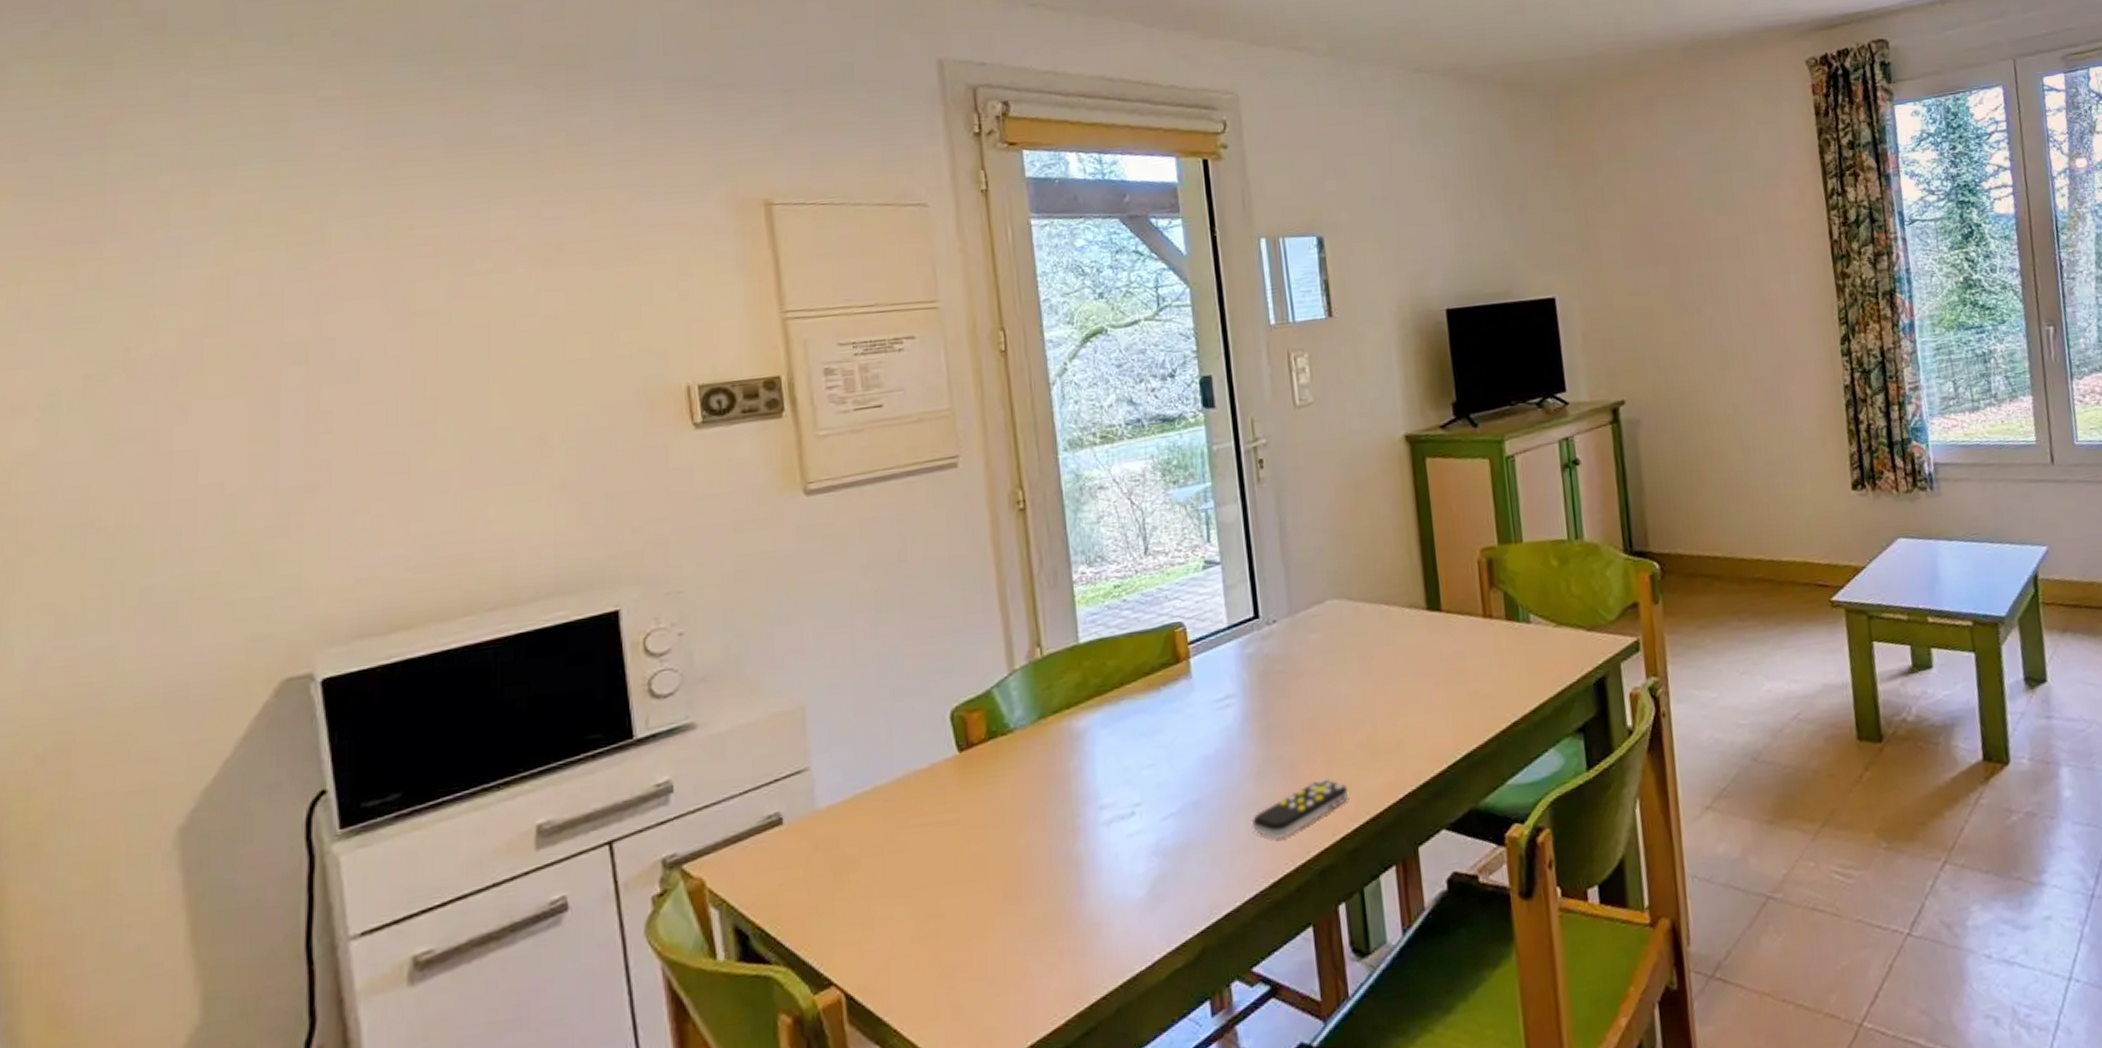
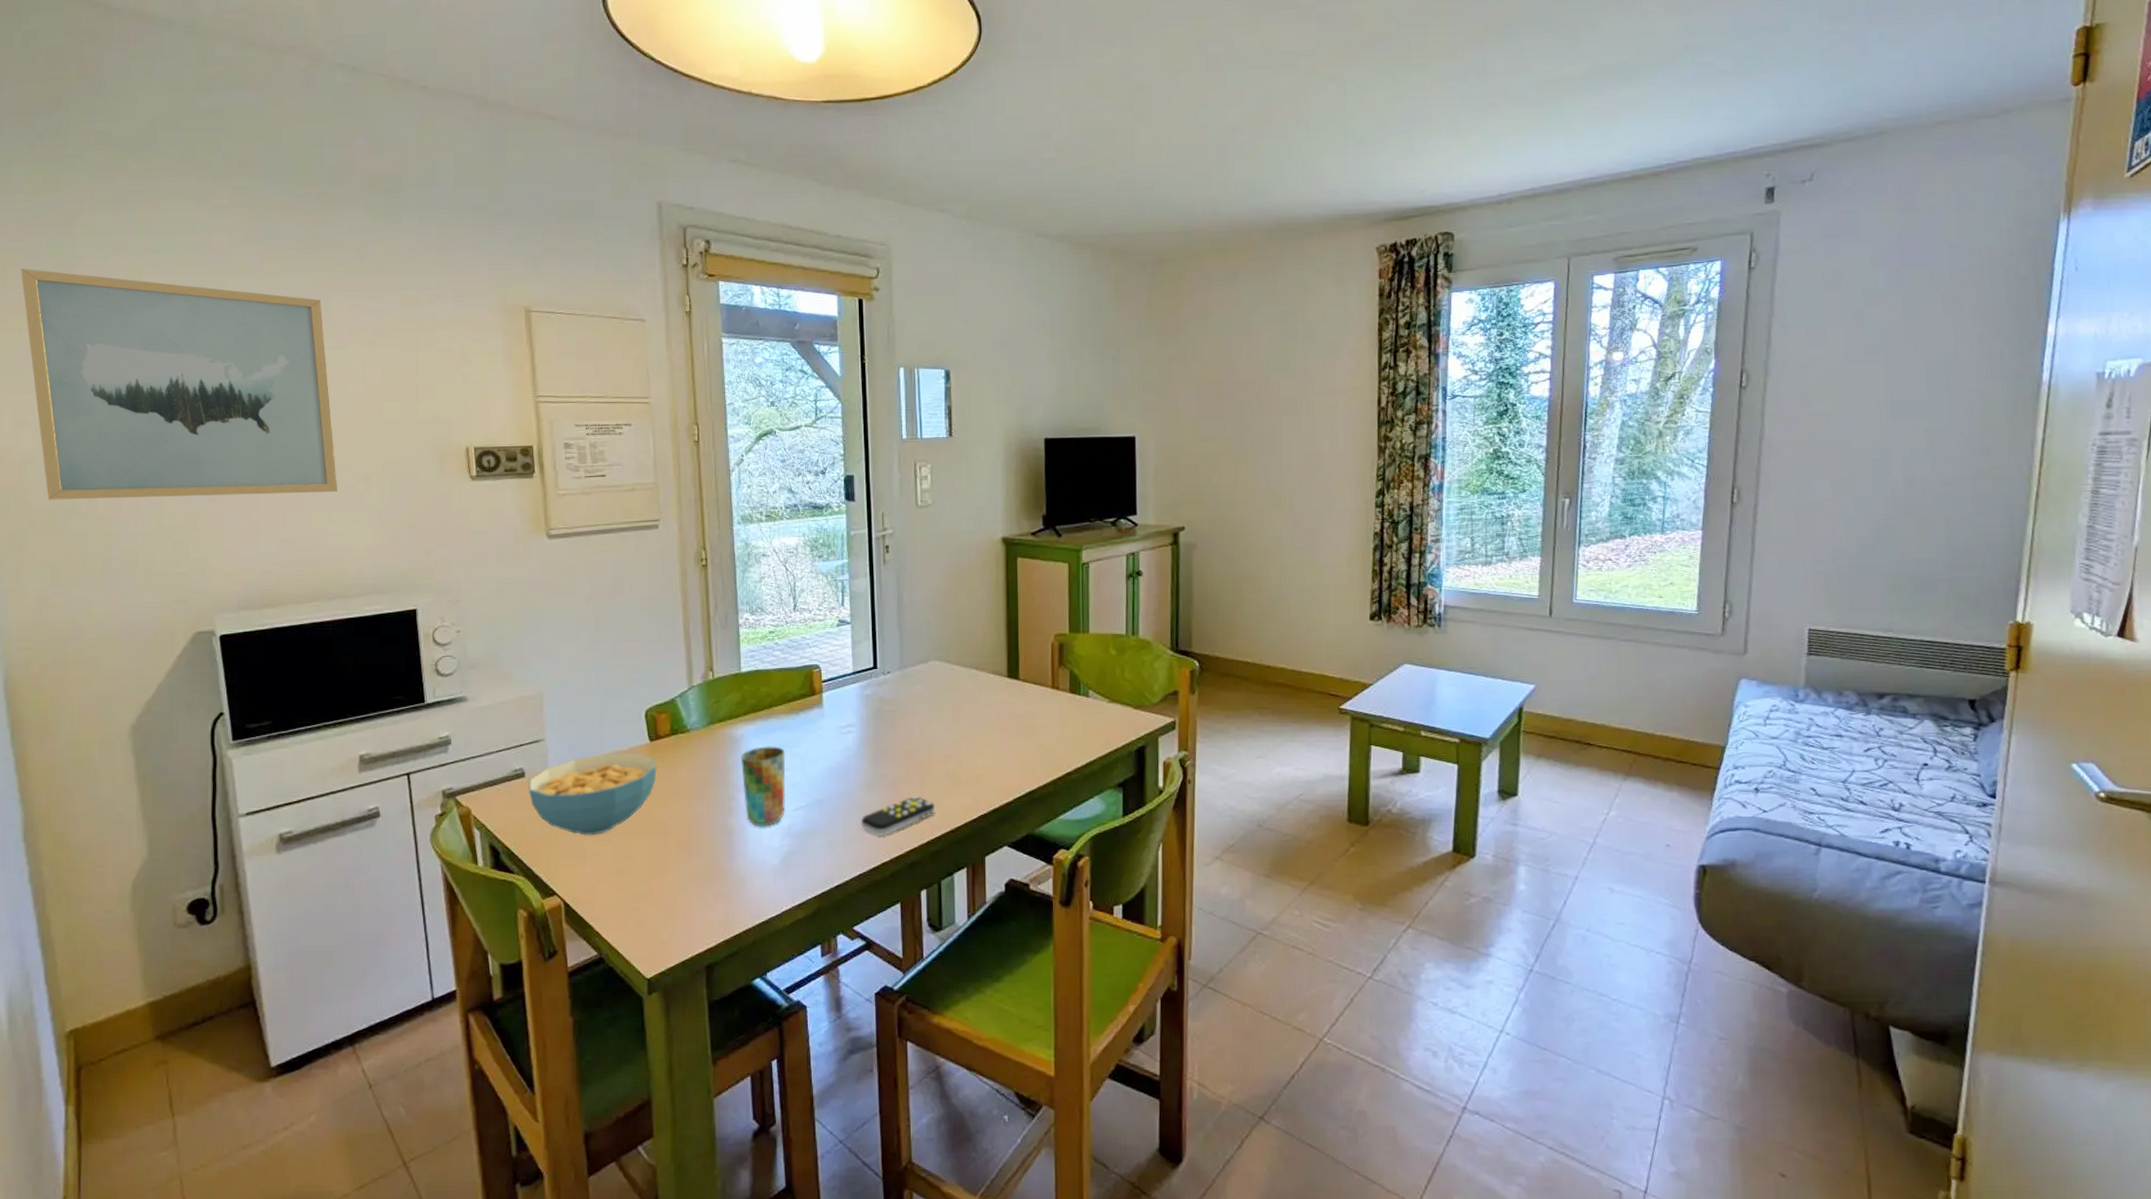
wall art: none [21,198,502,515] -> present [21,268,338,500]
cereal bowl: none [788,770,971,896] -> present [528,752,657,836]
cup: none [1085,736,1150,850] -> present [741,746,786,827]

